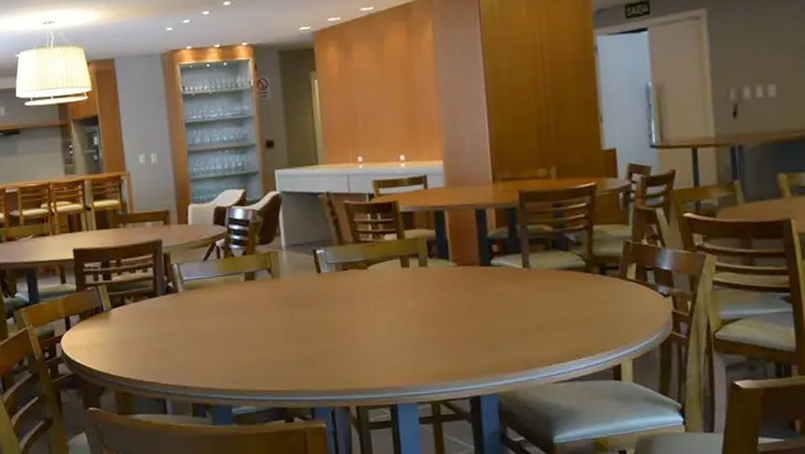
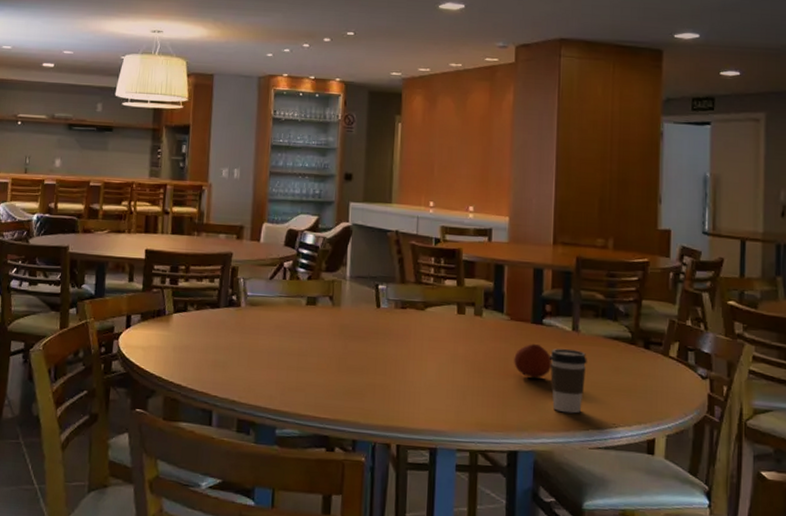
fruit: none [465,286,506,321] -> present [514,343,552,378]
coffee cup: none [502,286,542,351] -> present [550,348,587,414]

